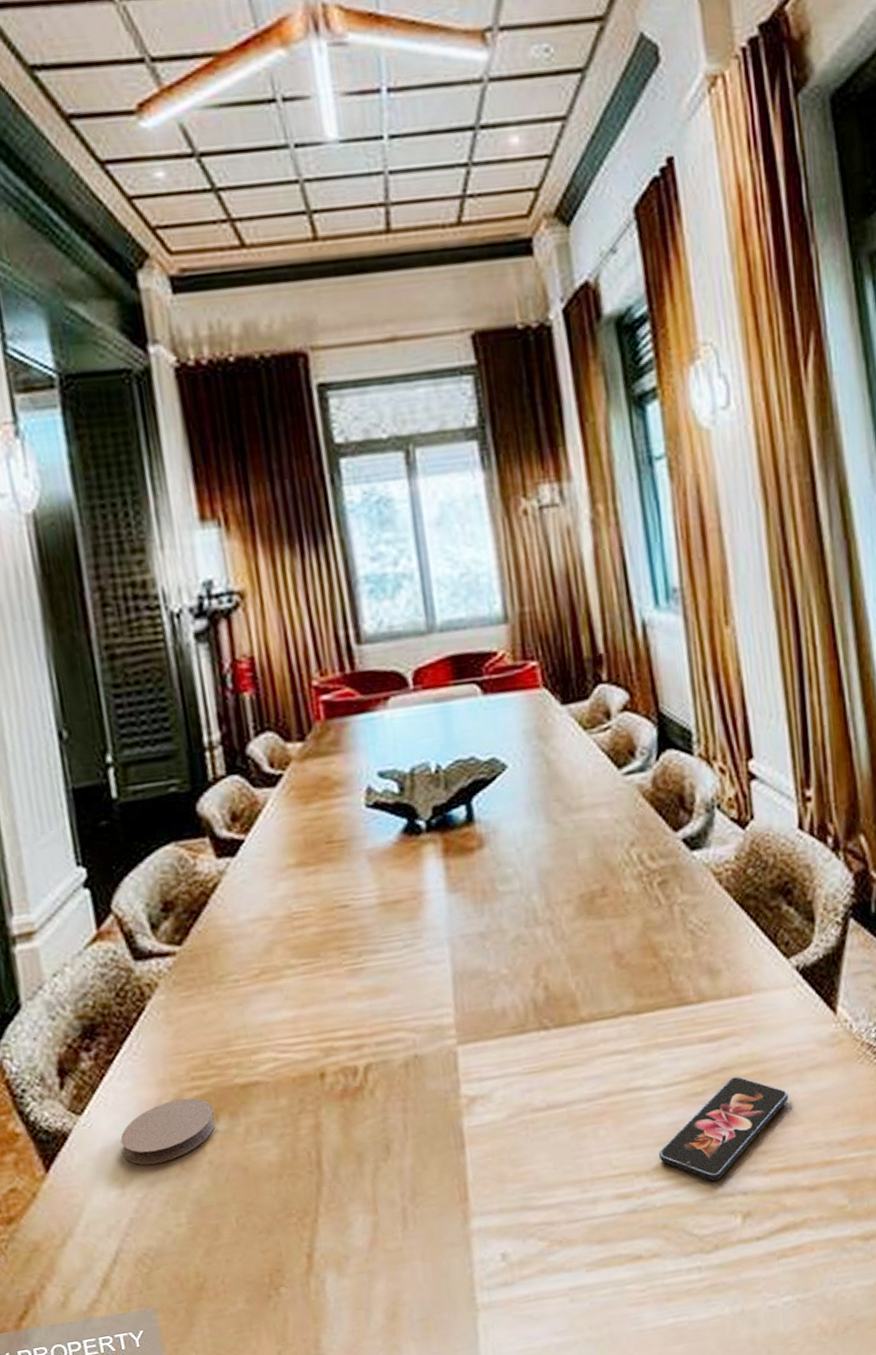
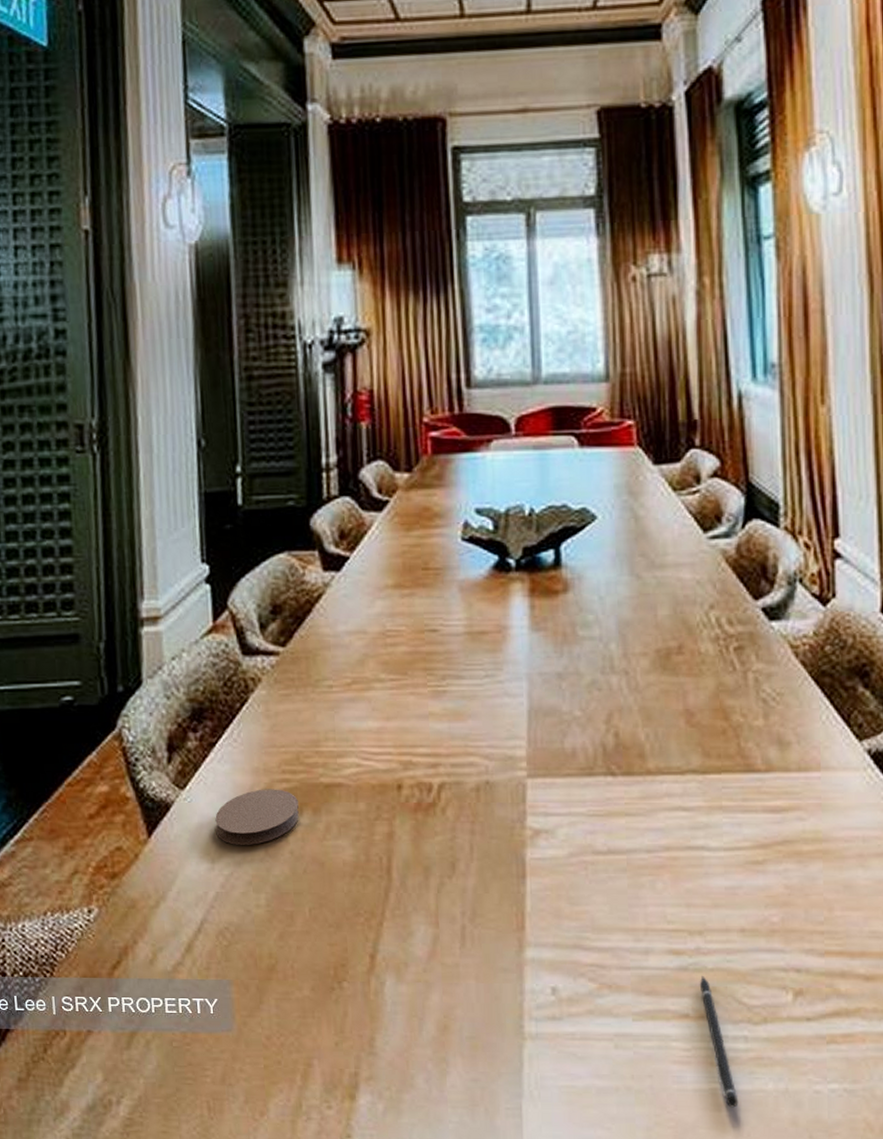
pen: none [649,1214,697,1339] -> present [699,975,739,1108]
smartphone: present [658,1076,789,1182] -> none [713,851,851,953]

